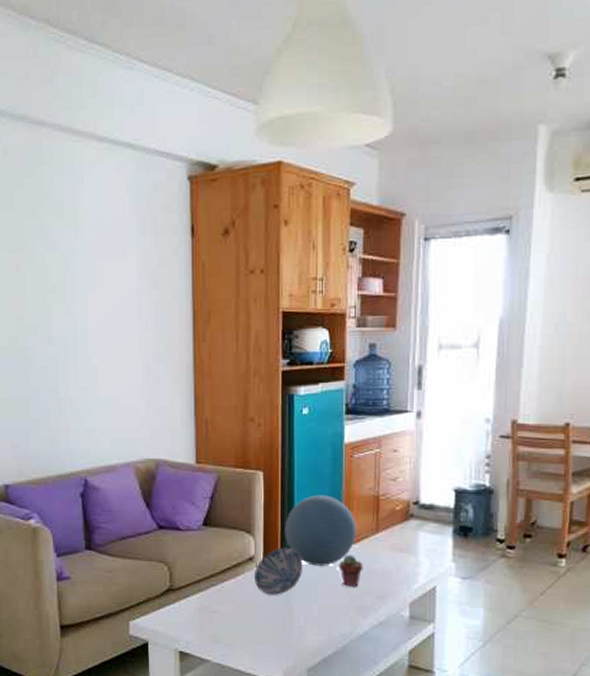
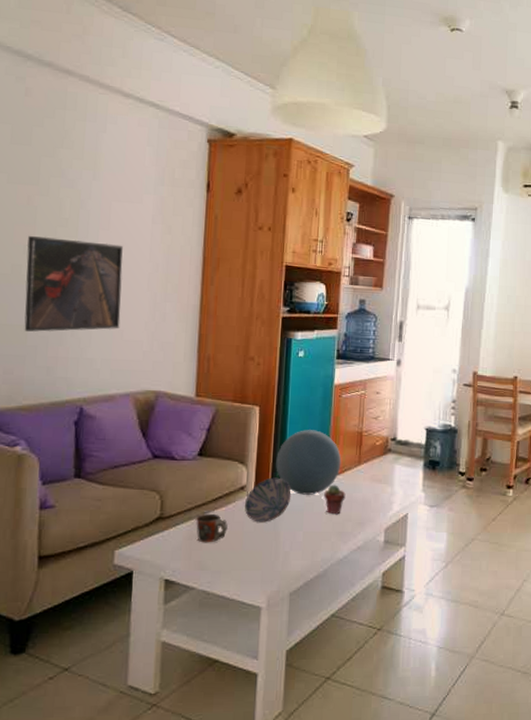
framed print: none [19,305,115,404] -> present [24,236,124,332]
mug: none [203,585,238,616] -> present [194,513,228,543]

